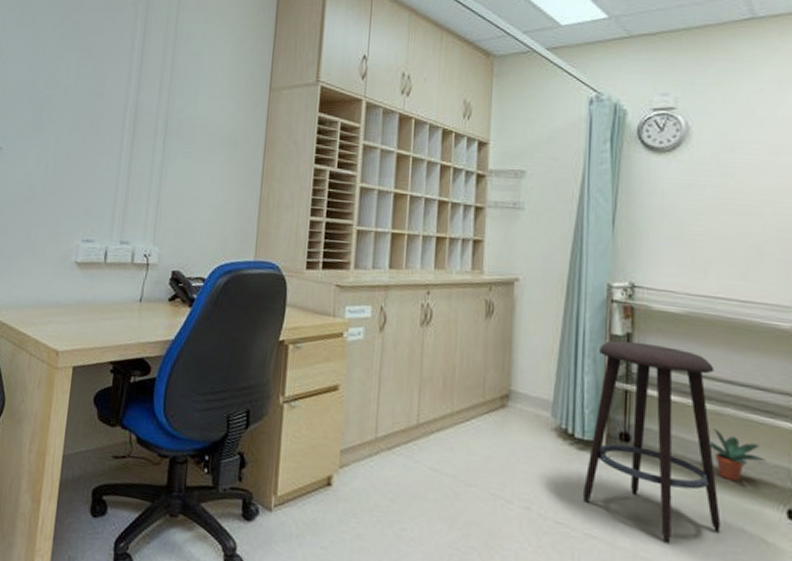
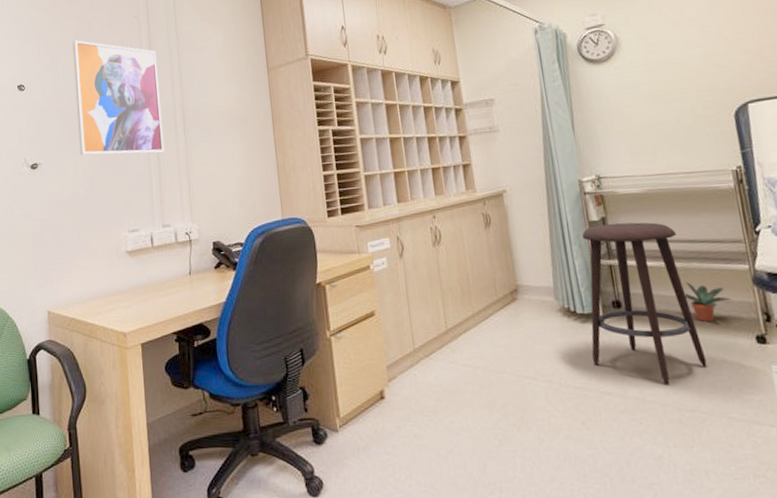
wall art: none [45,19,149,160] -> present [72,40,165,156]

